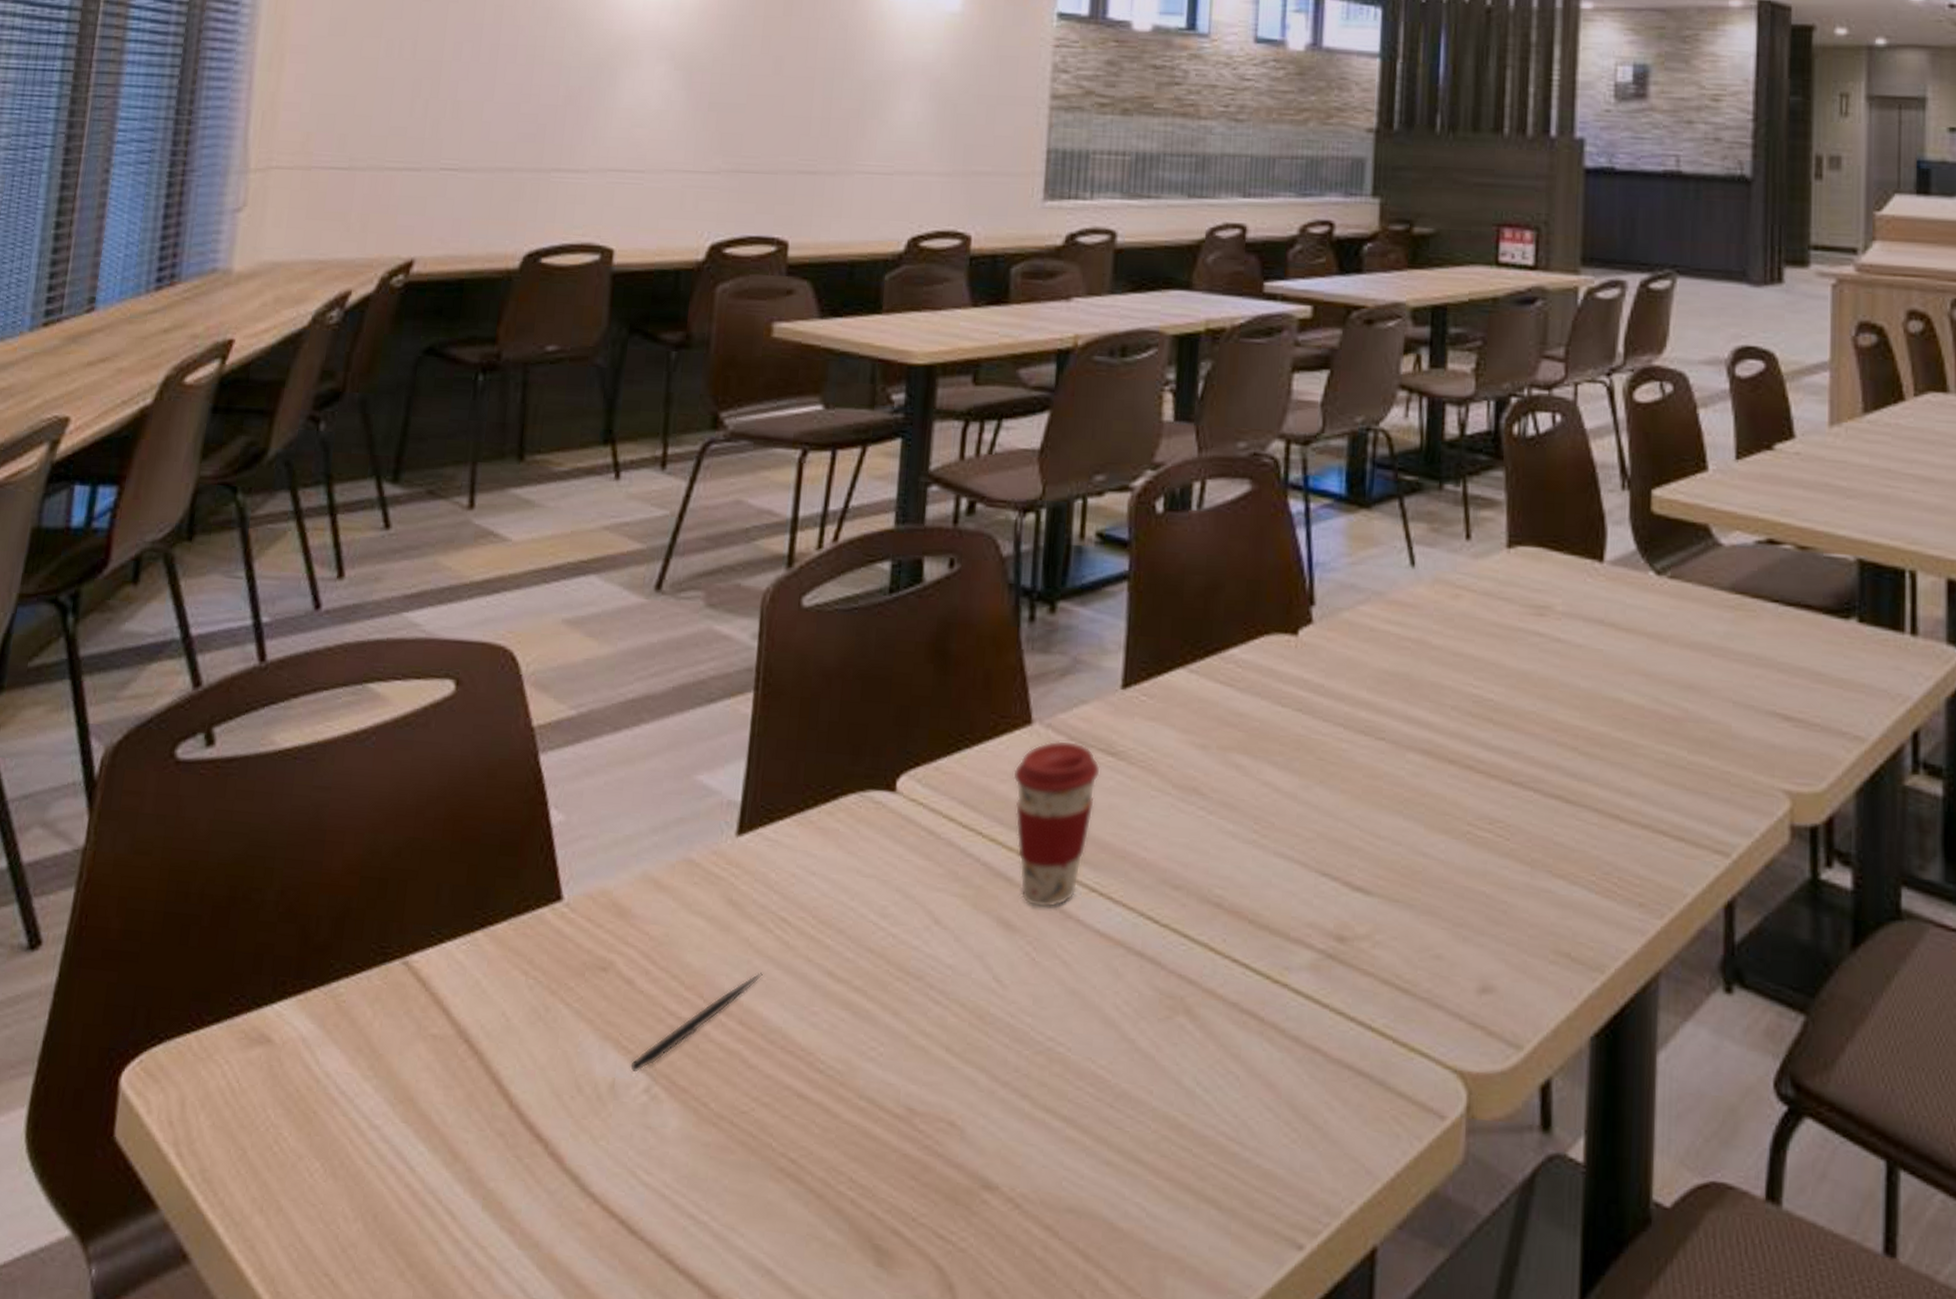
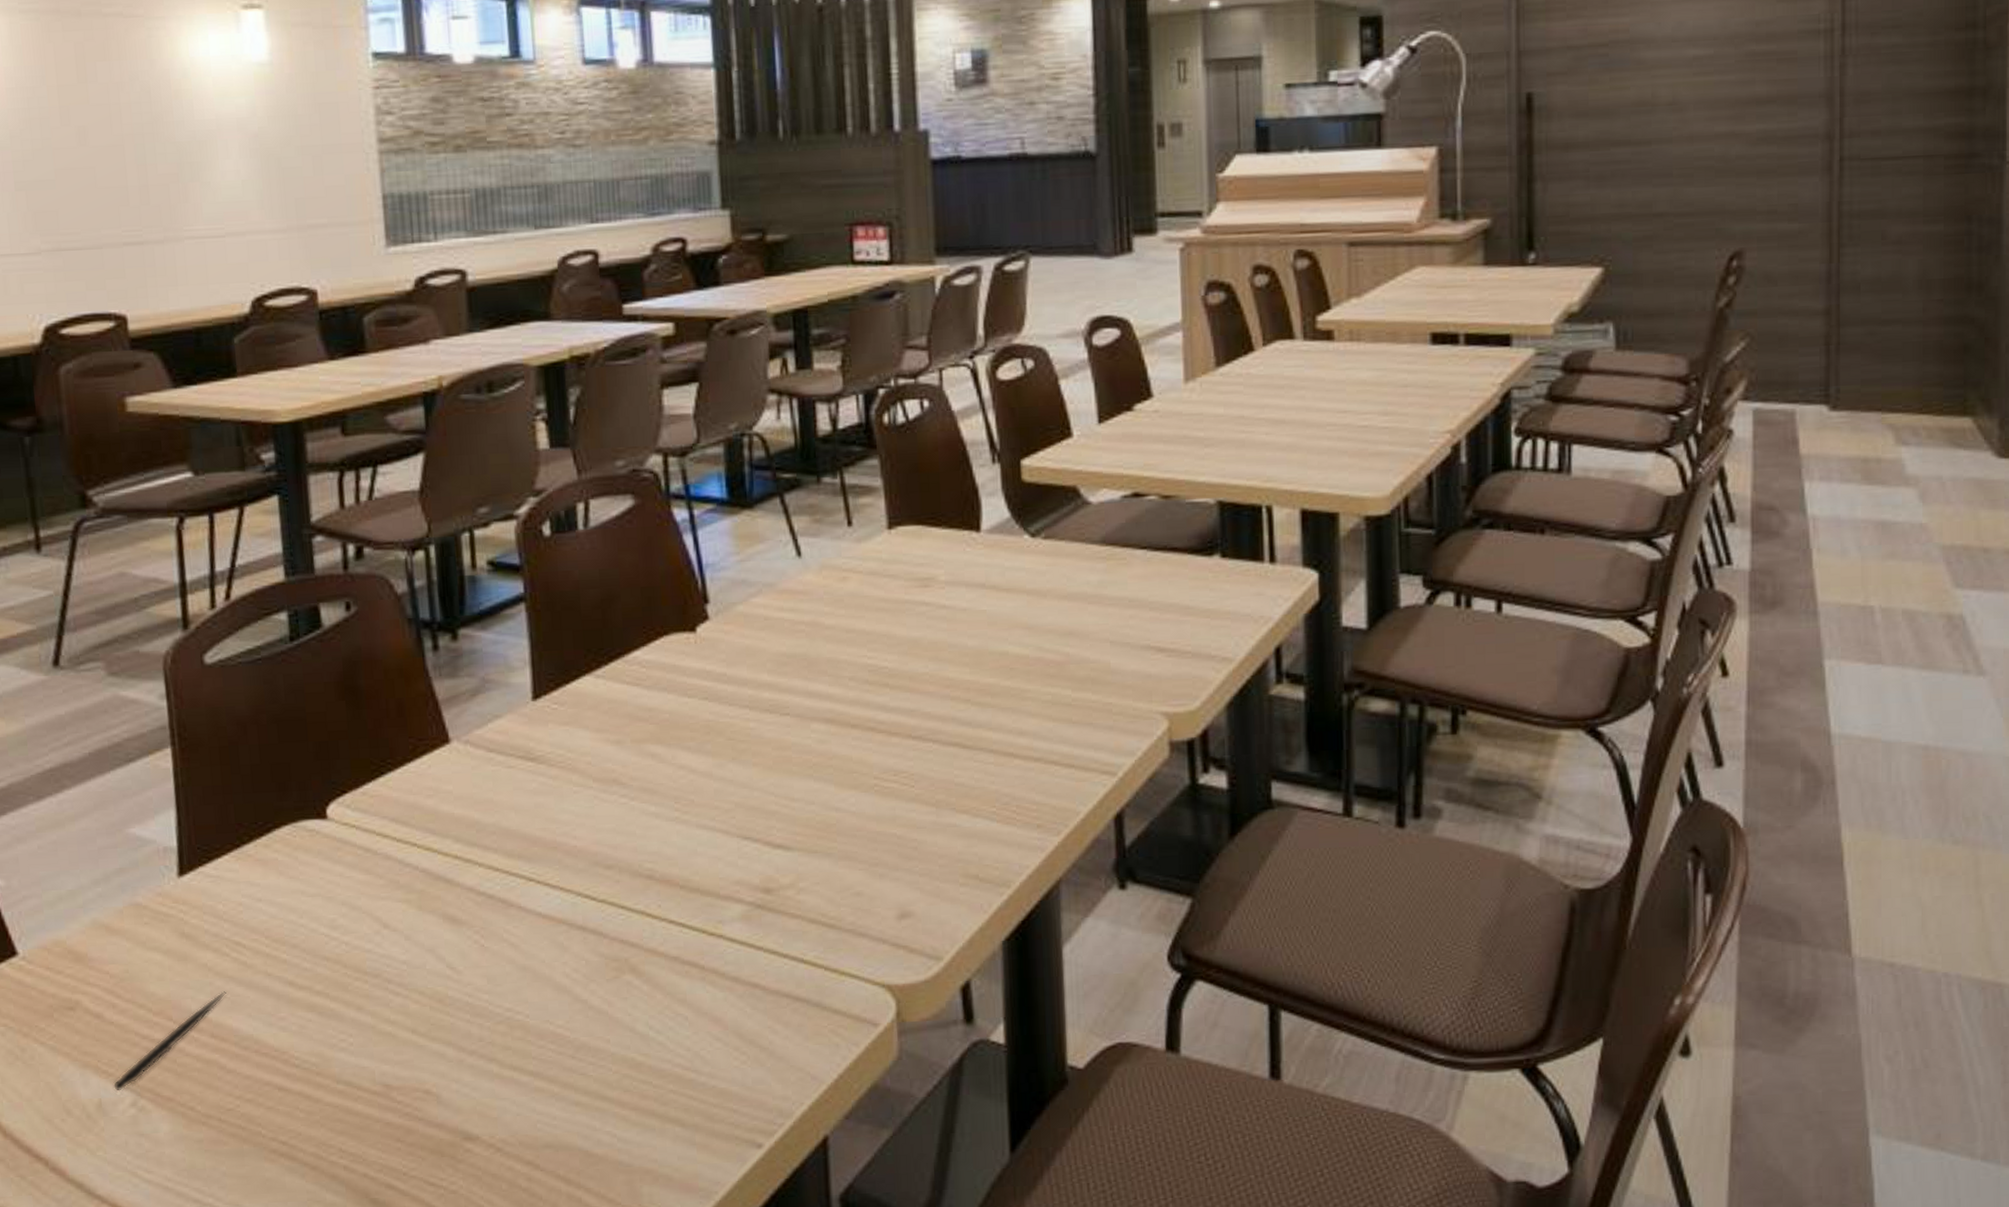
coffee cup: present [1013,740,1100,908] -> none [439,752,522,901]

